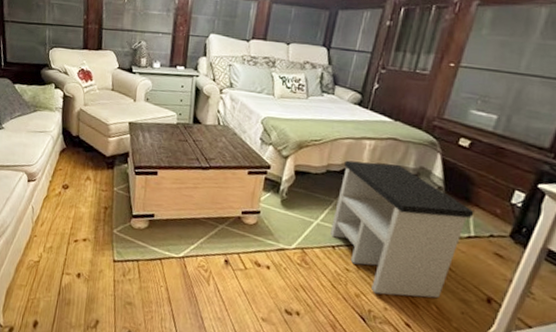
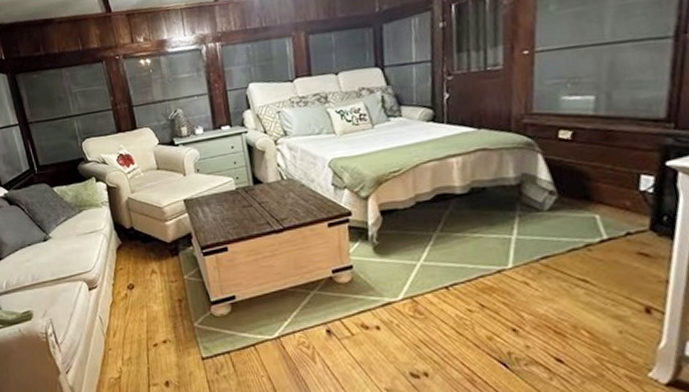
side table: present [330,160,475,298] -> none [434,178,601,331]

